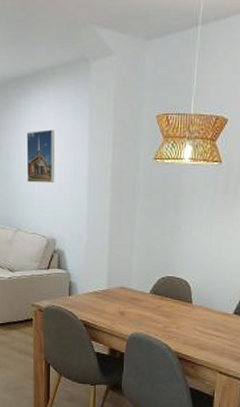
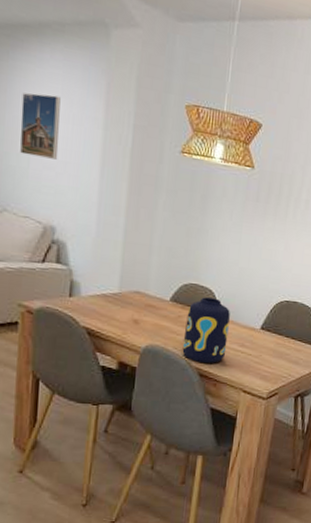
vase: none [162,288,204,347] -> present [182,297,230,363]

